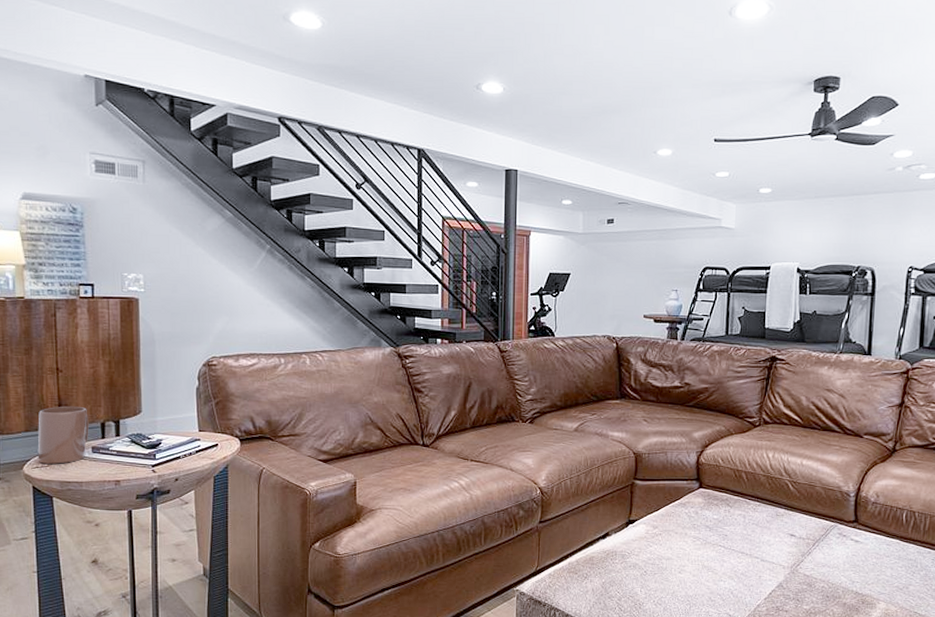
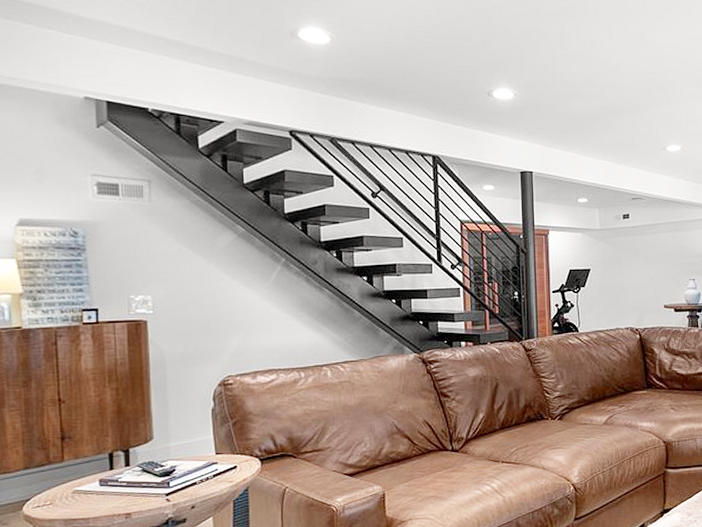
mug: present [37,406,89,464] -> none [38,437,96,502]

